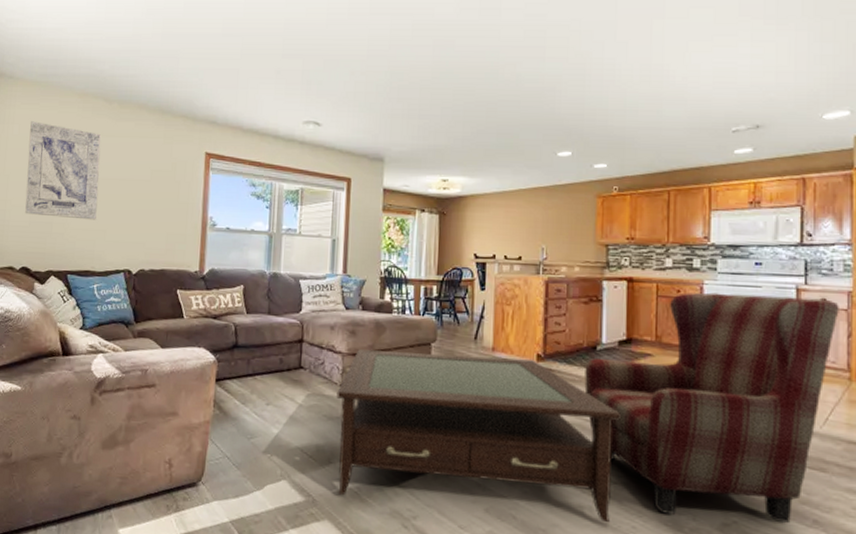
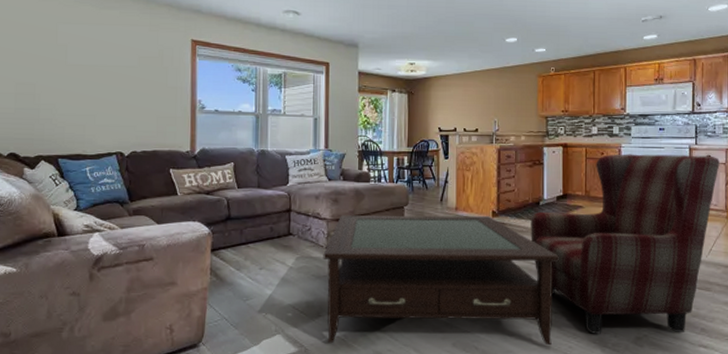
wall art: present [25,121,102,220] -> none [9,9,86,106]

